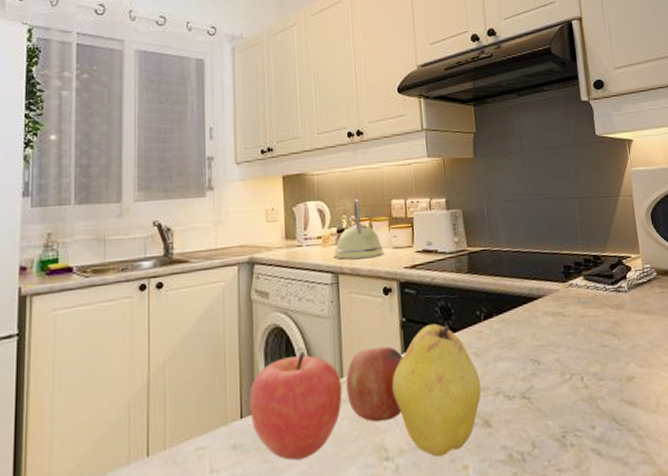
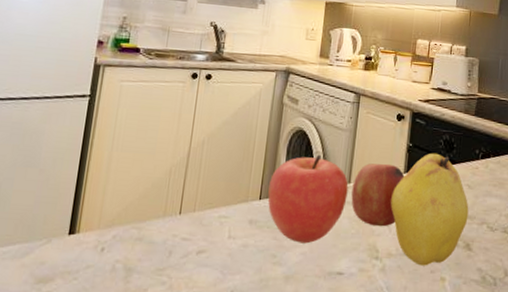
kettle: present [334,198,385,260] -> none [359,32,404,87]

